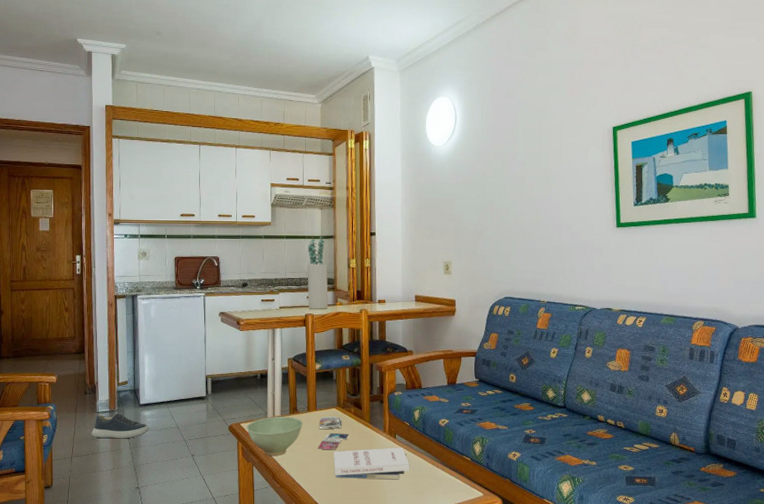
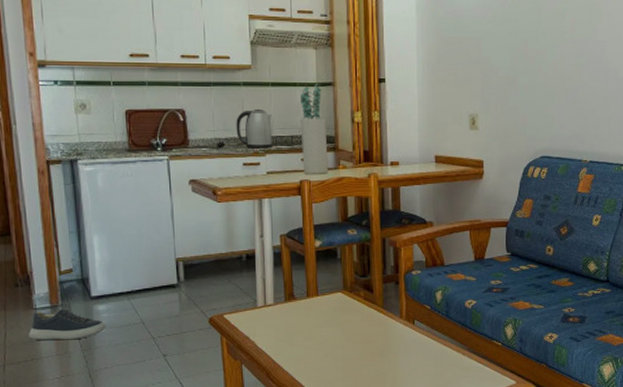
bowl: present [247,417,303,456] -> none [231,305,302,351]
kettle: none [257,257,285,288] -> present [236,110,273,149]
magazine: present [317,416,349,450] -> none [320,301,359,342]
books: present [333,447,410,480] -> none [339,334,431,373]

